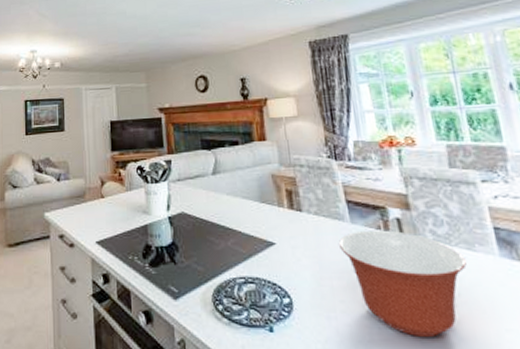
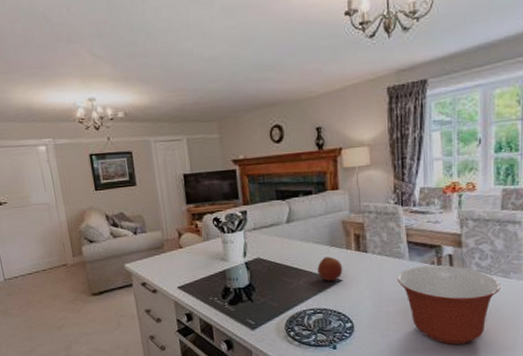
fruit: none [247,214,276,243] -> present [317,256,343,281]

